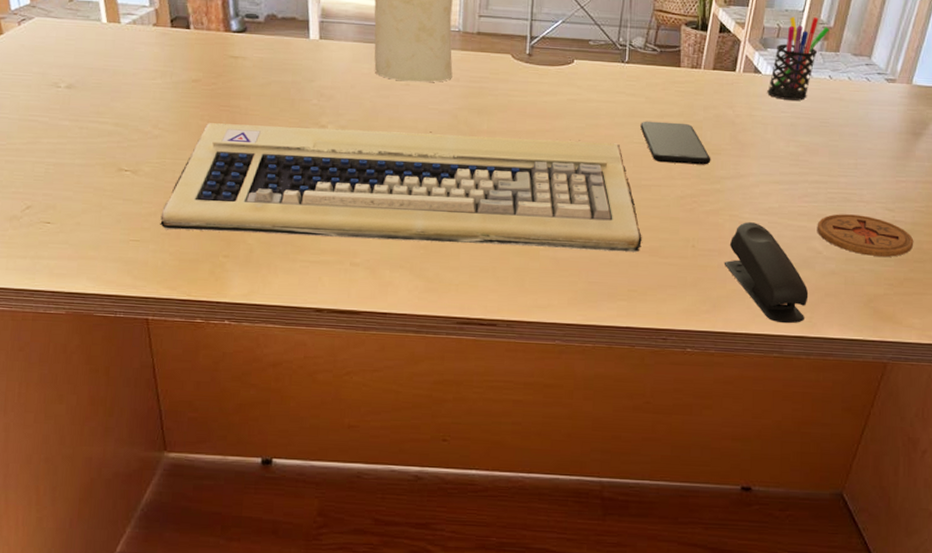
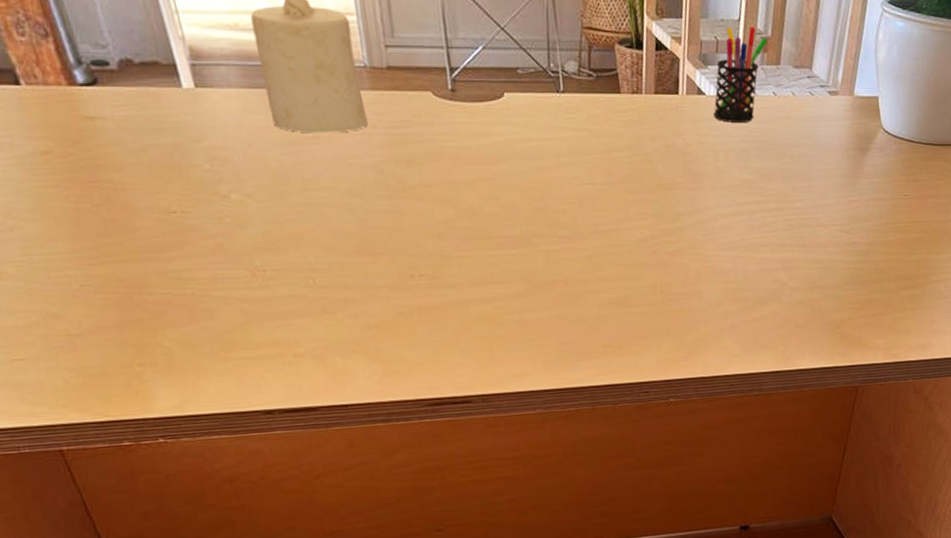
computer keyboard: present [160,121,643,253] -> none [44,186,610,342]
smartphone: present [640,121,711,165] -> none [587,157,667,204]
stapler: present [725,222,809,324] -> none [695,259,780,361]
coaster: present [817,214,914,257] -> none [779,240,871,282]

